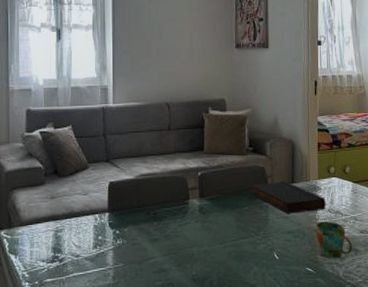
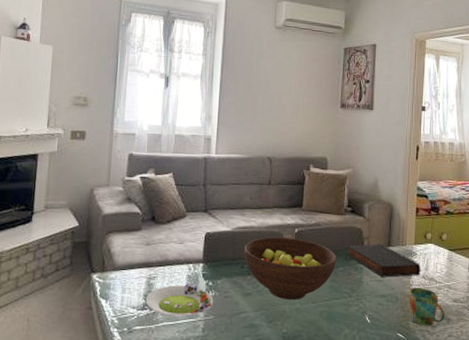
salad plate: none [54,233,122,267] -> present [145,283,214,317]
fruit bowl: none [148,181,241,243] -> present [243,236,336,300]

